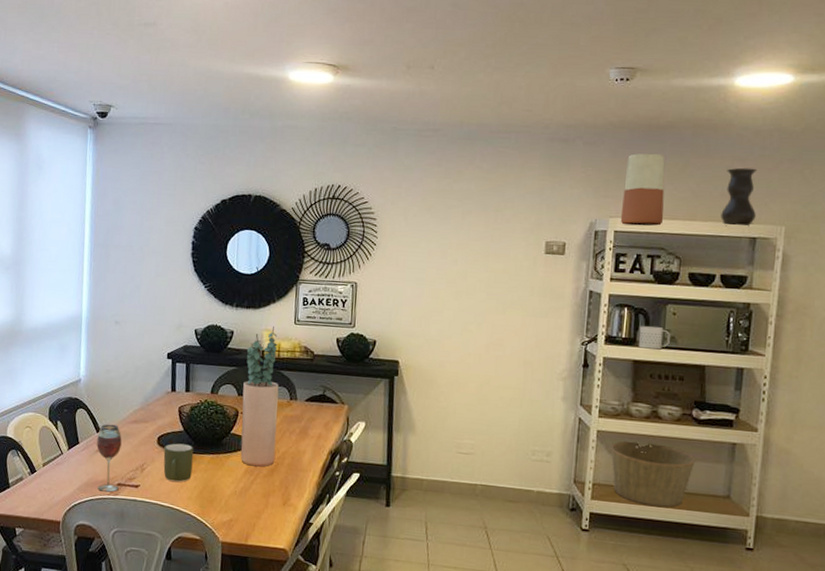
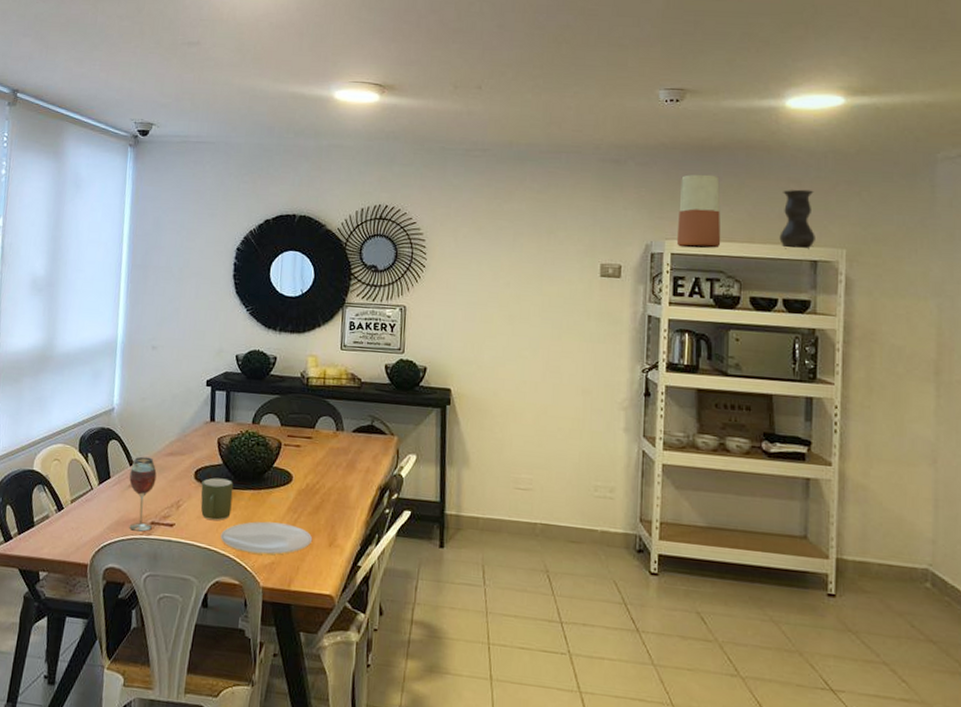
plate: none [182,483,268,513] -> present [220,521,313,555]
vase: present [240,325,279,467] -> none [283,351,325,504]
basket: present [611,441,696,507] -> none [678,476,768,549]
mug: present [638,326,670,350] -> none [701,352,734,378]

